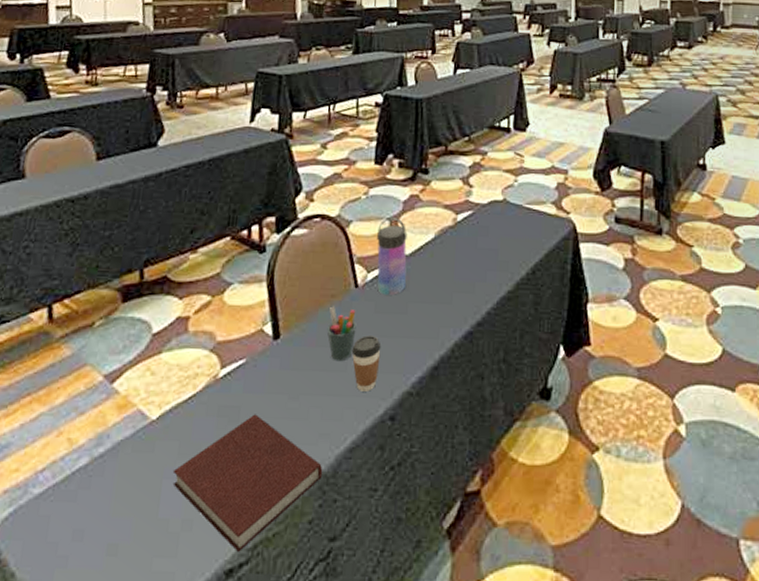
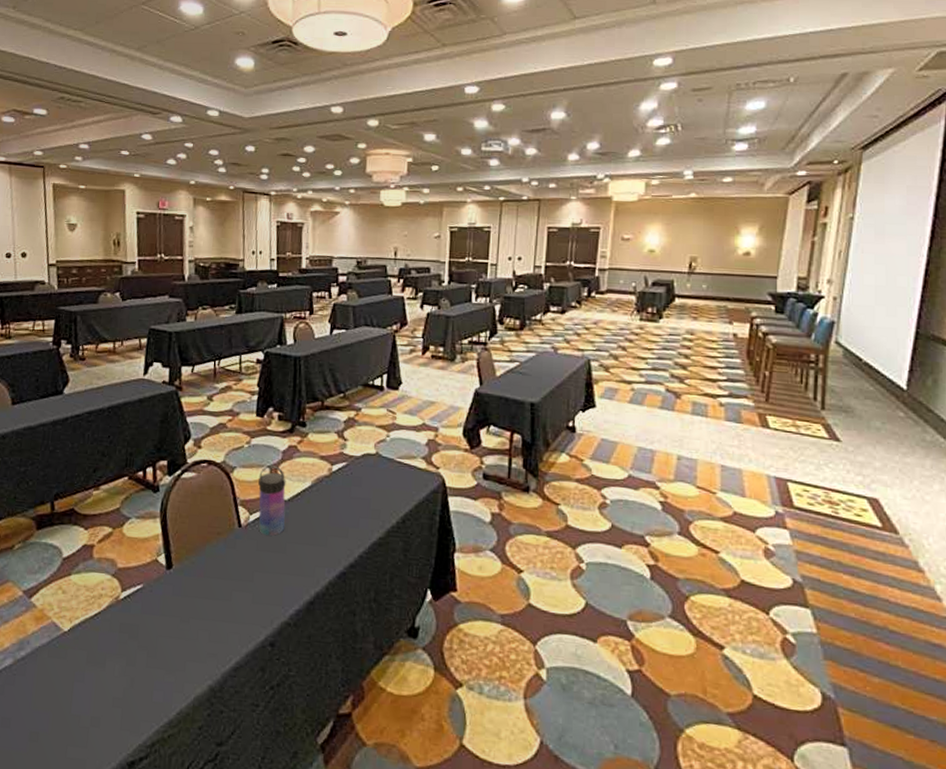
notebook: present [172,414,323,552] -> none [82,632,211,748]
pen holder: present [326,306,357,362] -> none [213,543,240,592]
coffee cup: present [351,335,382,392] -> none [236,570,262,620]

